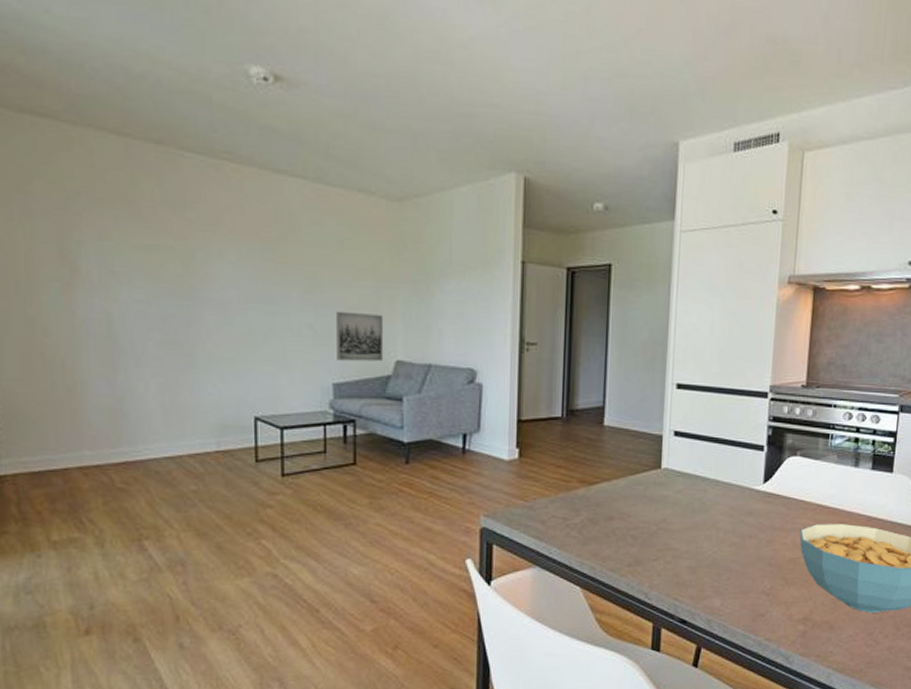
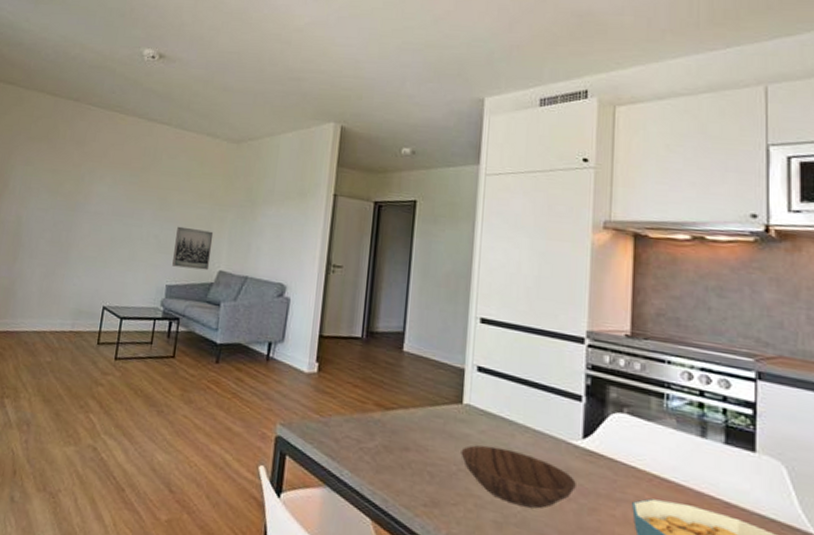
bowl: none [660,503,757,550] -> present [461,445,576,509]

